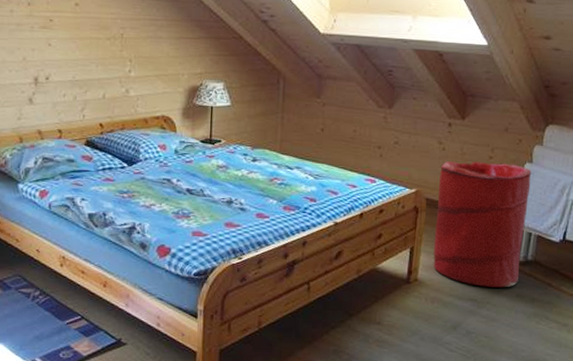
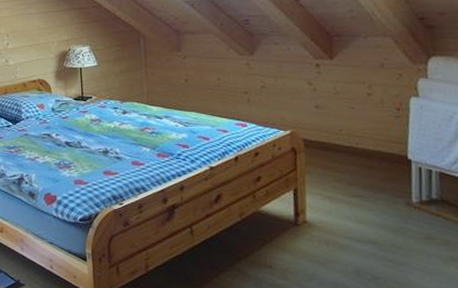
laundry hamper: present [433,162,532,288] -> none [314,99,425,229]

